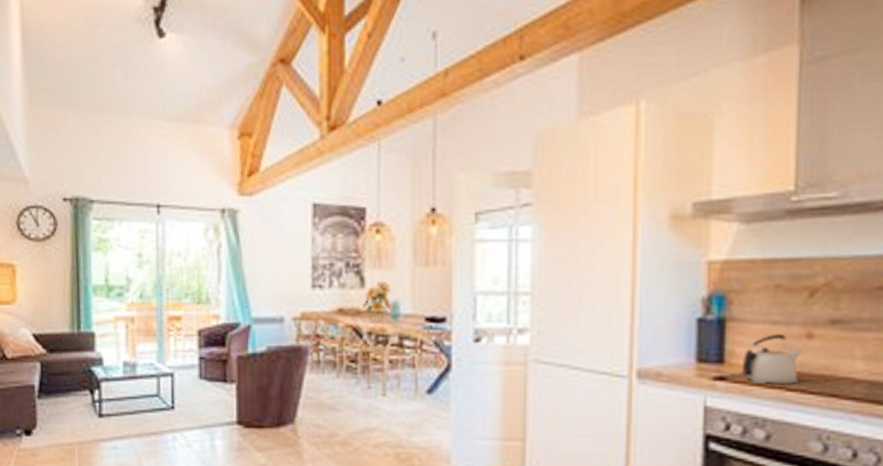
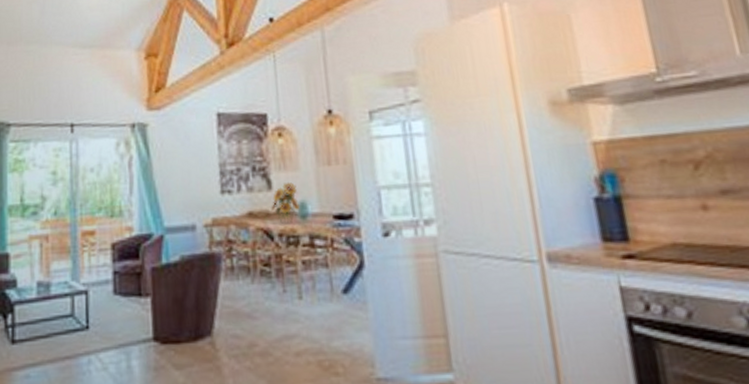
kettle: present [743,333,803,385] -> none [646,206,705,260]

